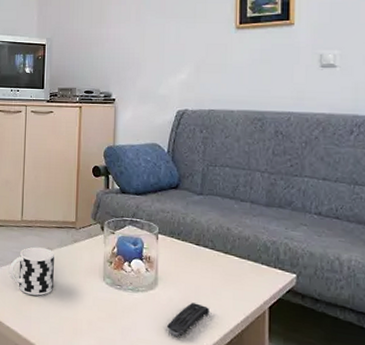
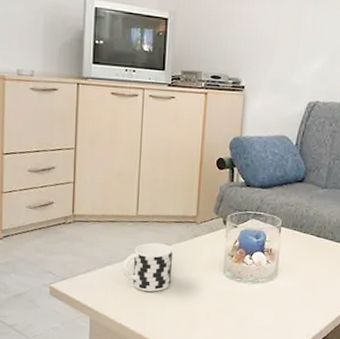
remote control: present [167,302,209,337] -> none [284,290,325,322]

